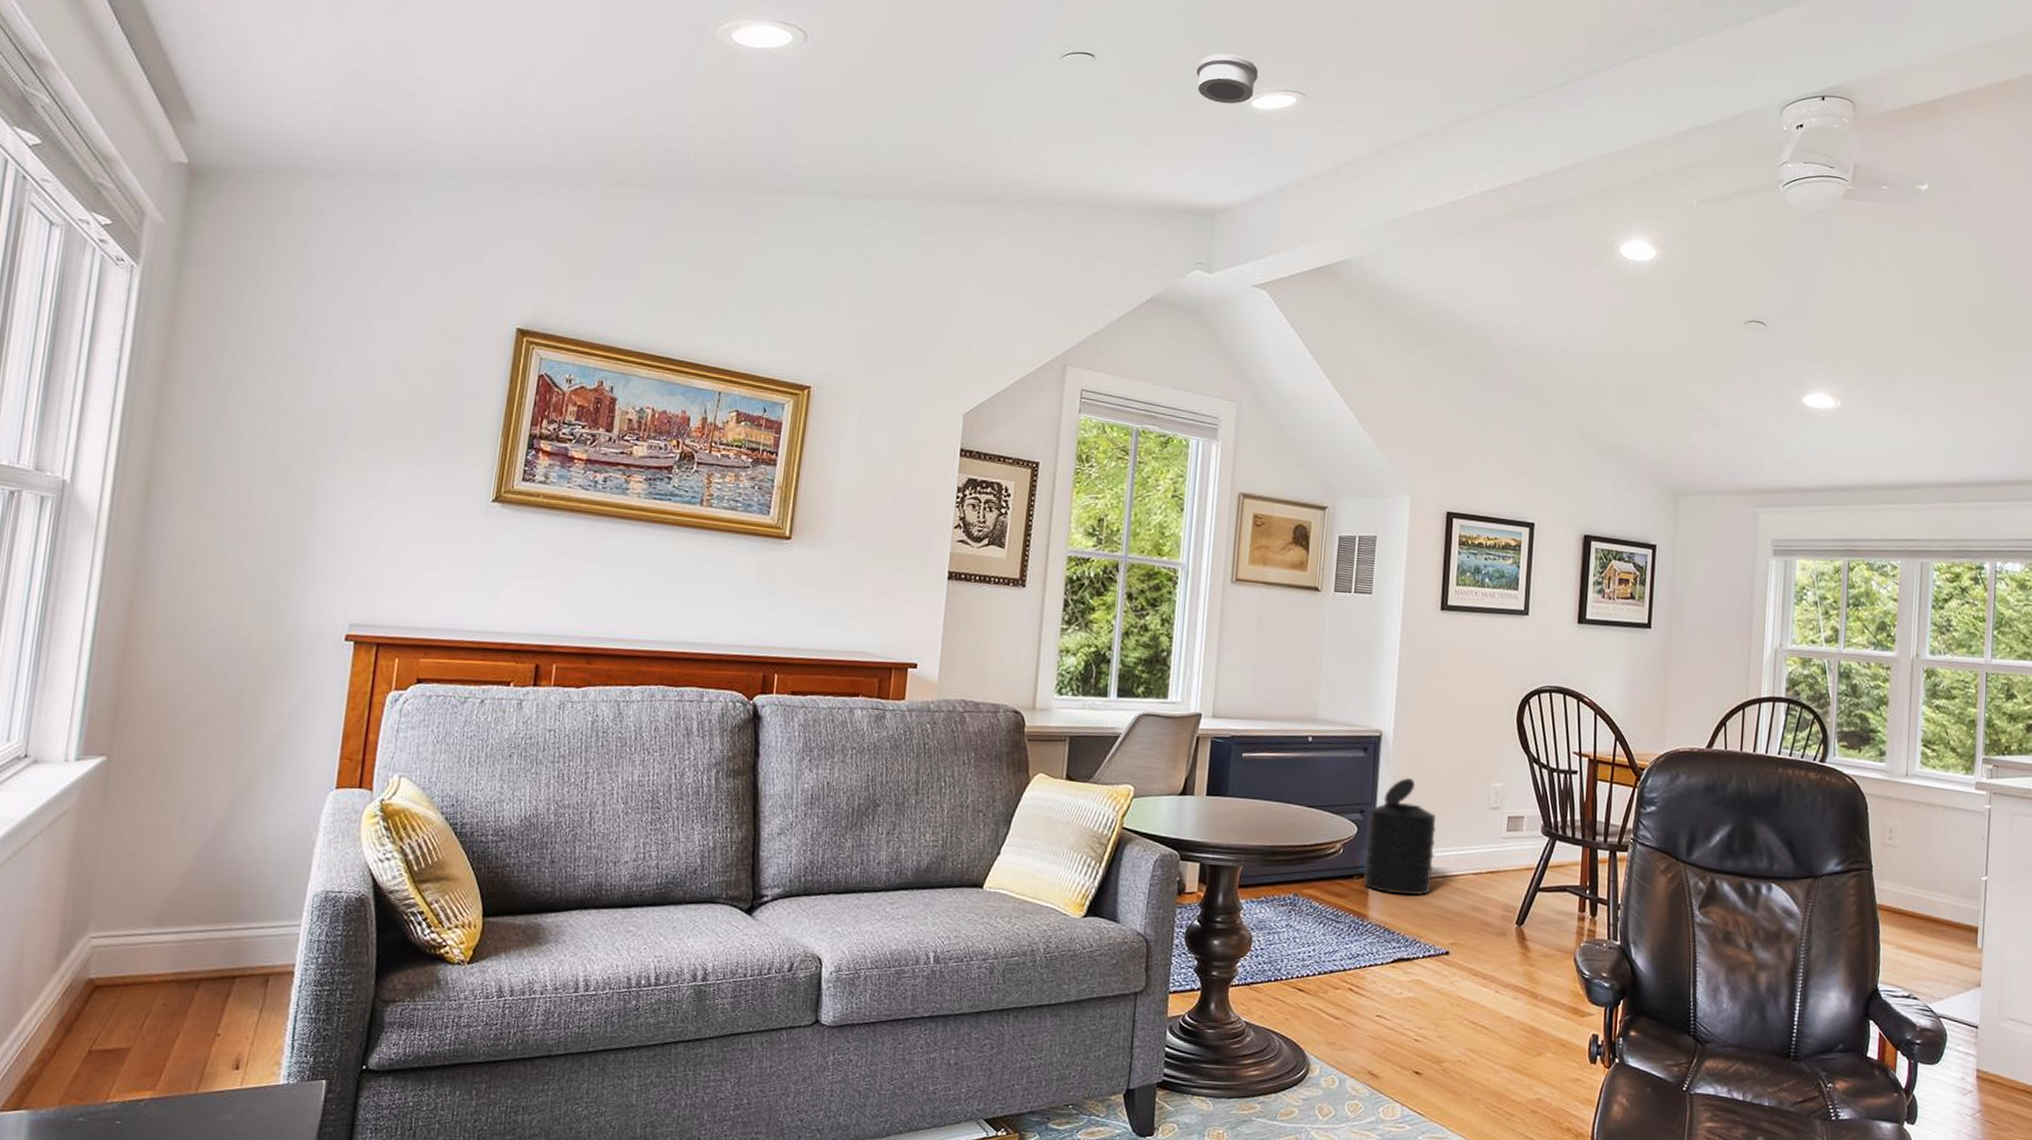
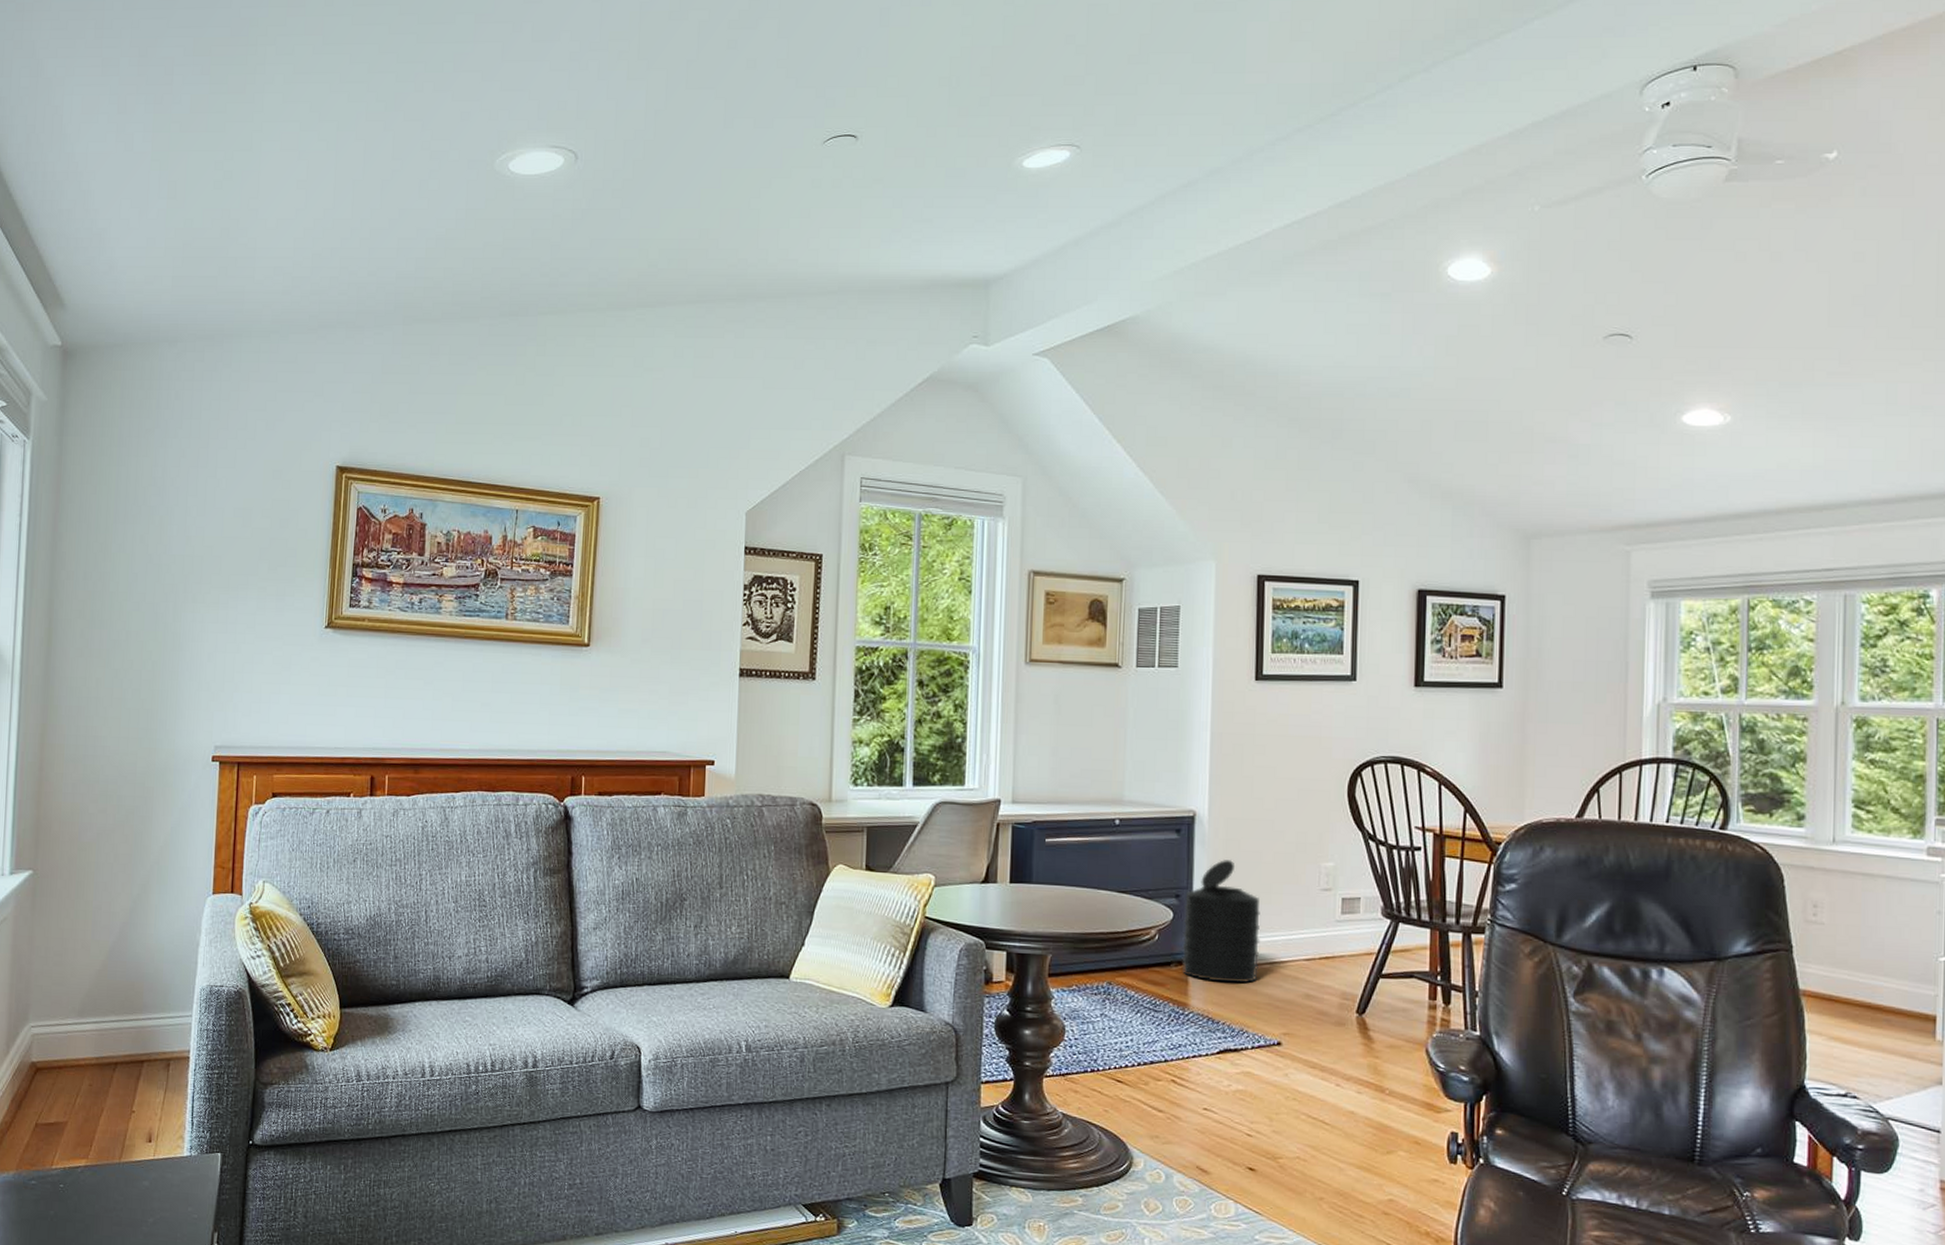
smoke detector: present [1196,53,1258,104] -> none [962,115,1028,168]

